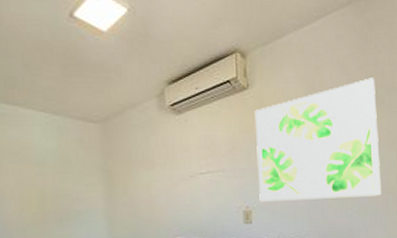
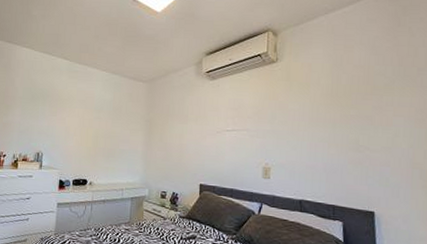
wall art: present [254,78,382,202] -> none [279,58,407,170]

